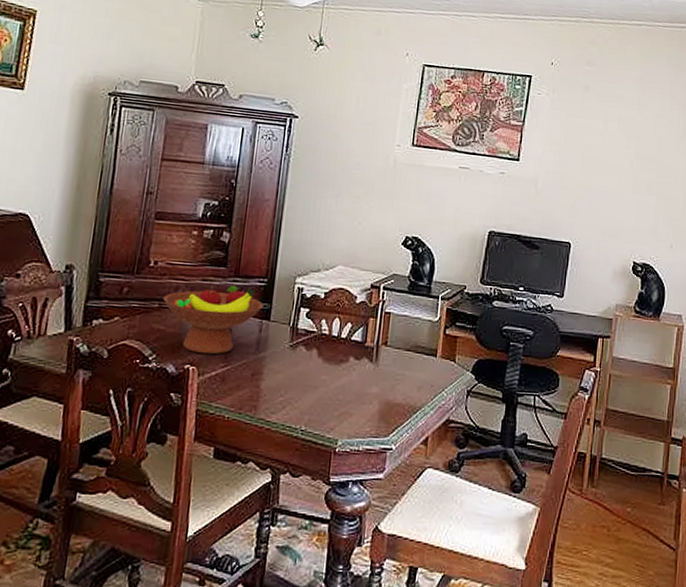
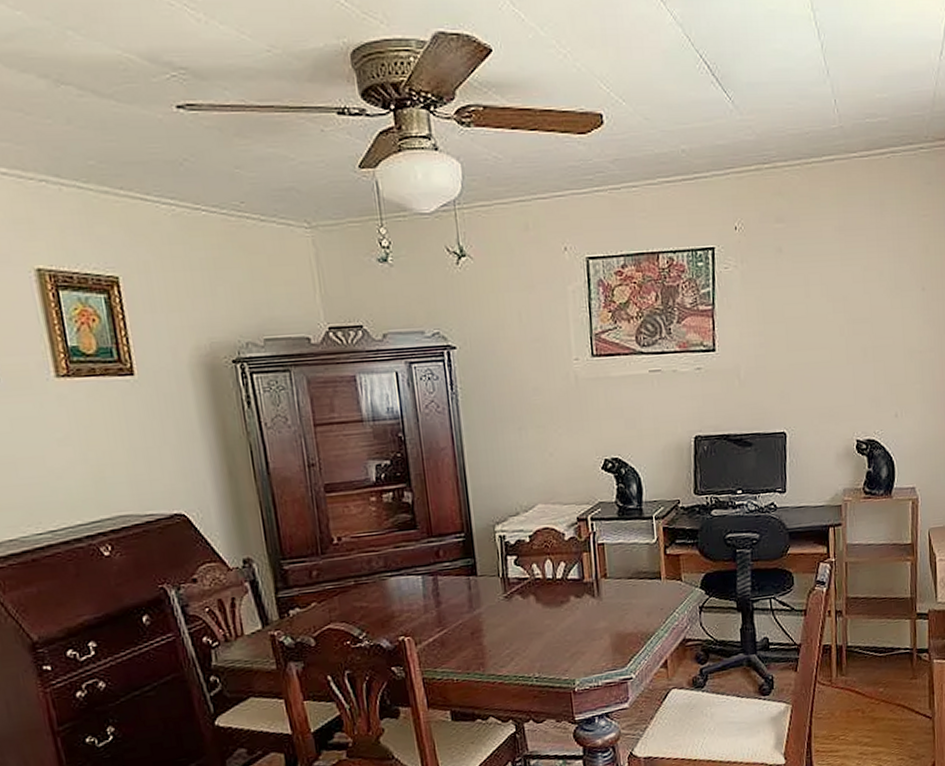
fruit bowl: present [163,285,264,355] -> none [357,544,467,623]

